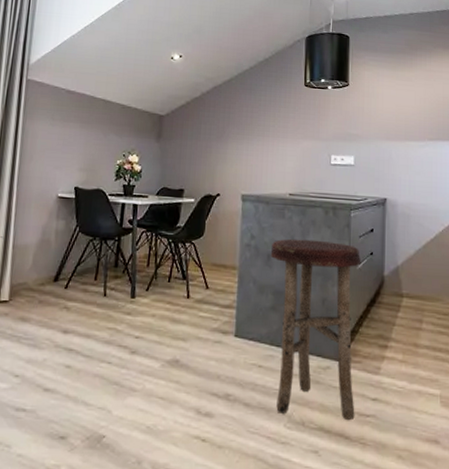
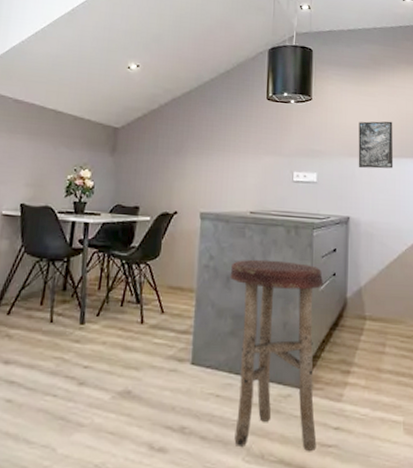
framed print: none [395,105,431,152] -> present [358,121,394,169]

